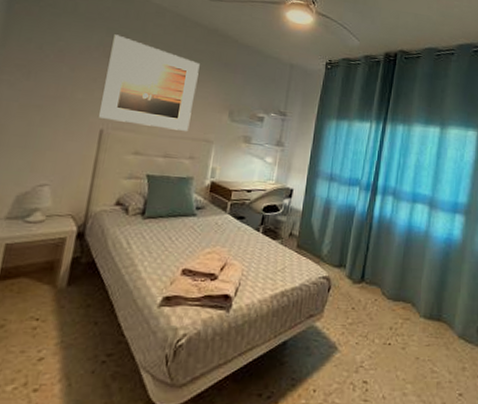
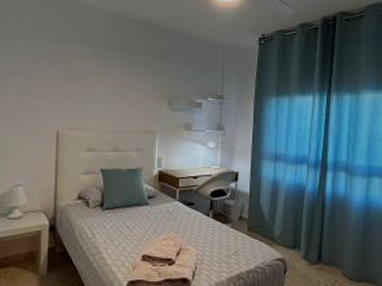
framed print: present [98,34,200,131] -> none [53,41,135,125]

